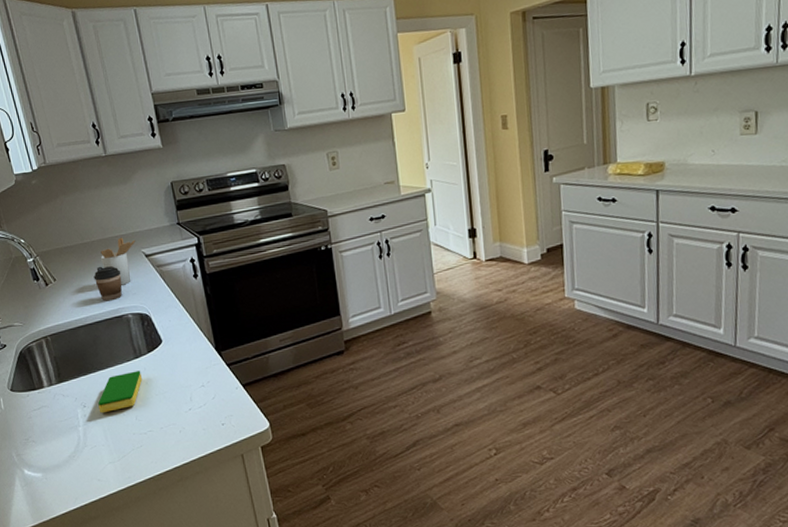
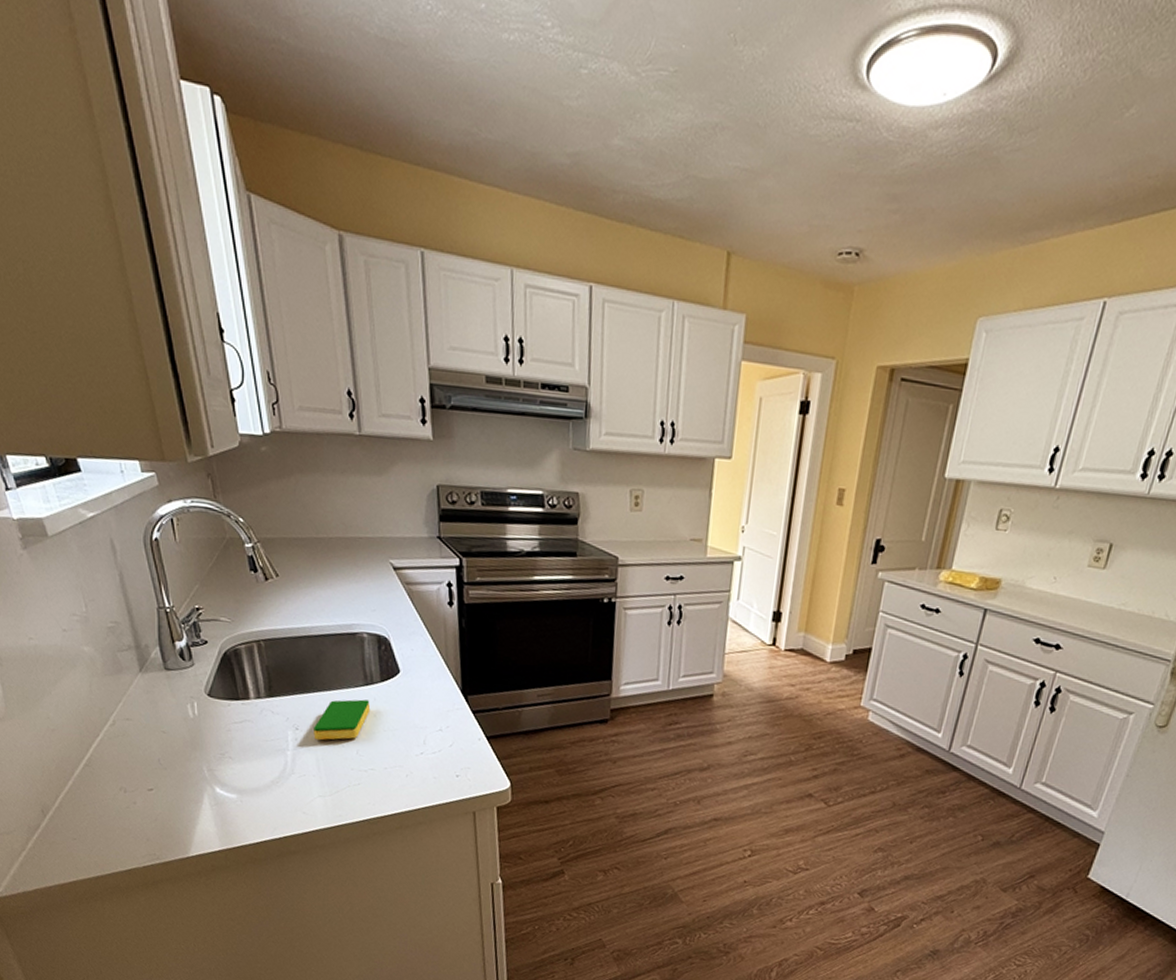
coffee cup: present [93,266,122,302] -> none [326,569,361,614]
utensil holder: present [100,237,136,285] -> none [337,539,384,598]

